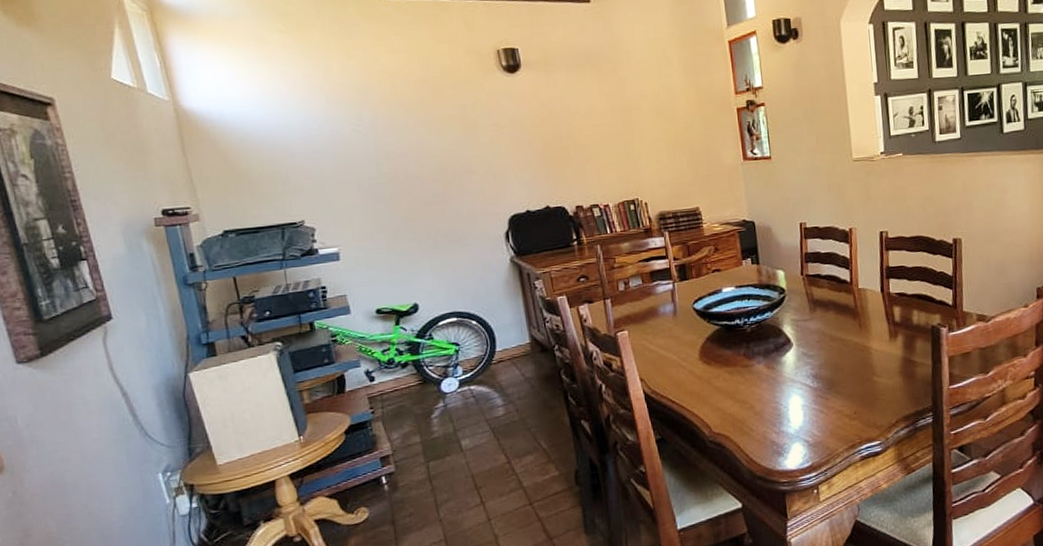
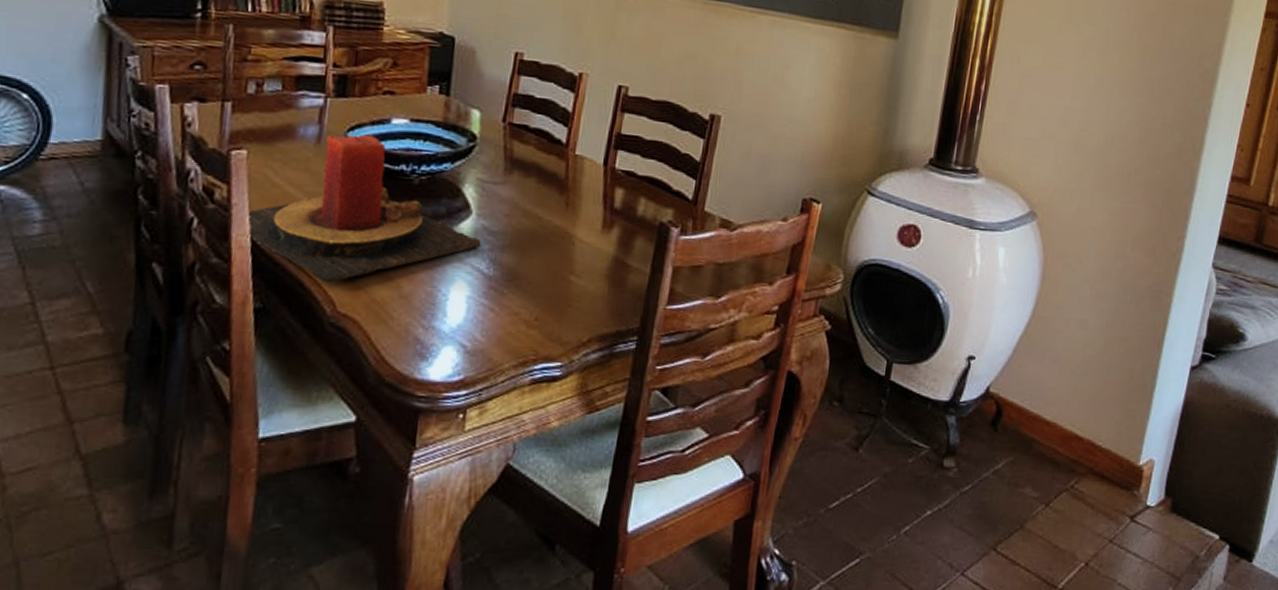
candle: none [637,303,804,413] -> present [247,134,481,283]

